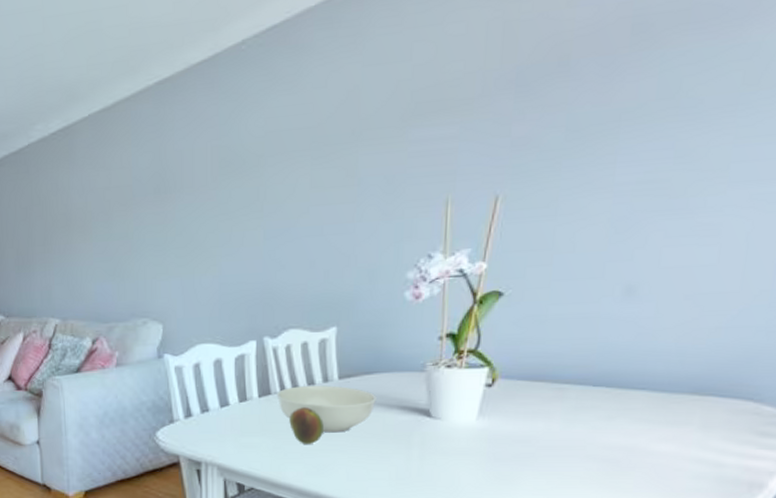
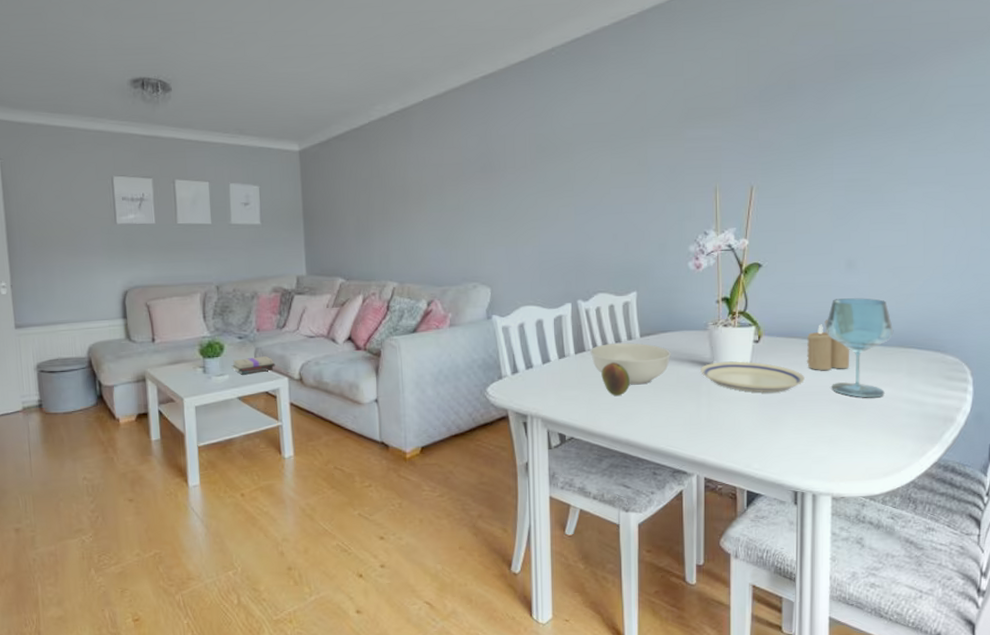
plate: none [413,408,552,445] -> present [701,361,805,392]
candle: none [556,359,619,421] -> present [807,319,850,370]
wine glass: none [586,332,686,456] -> present [826,298,894,398]

